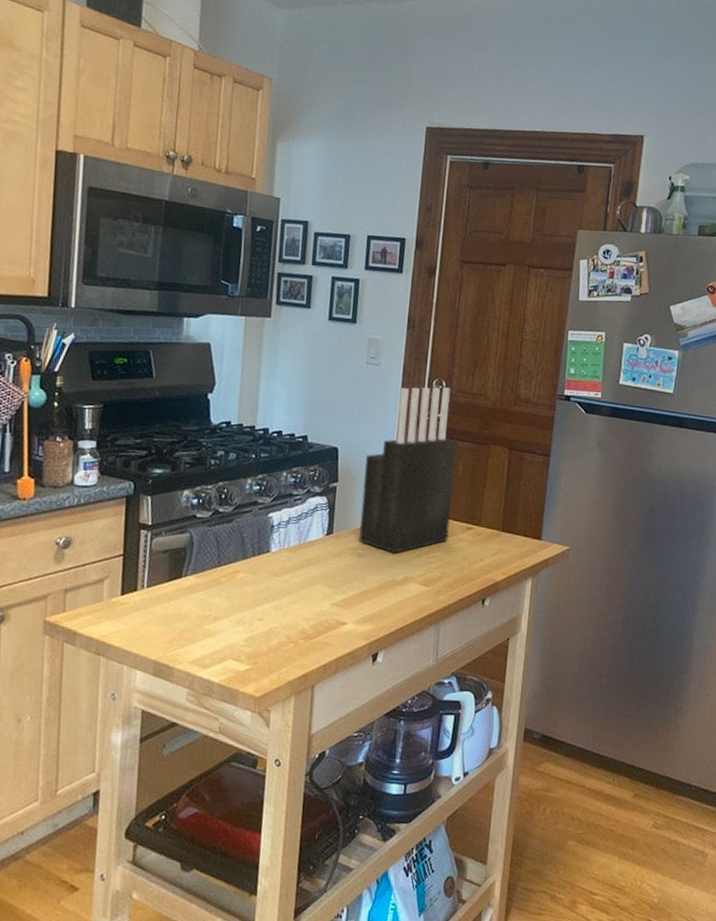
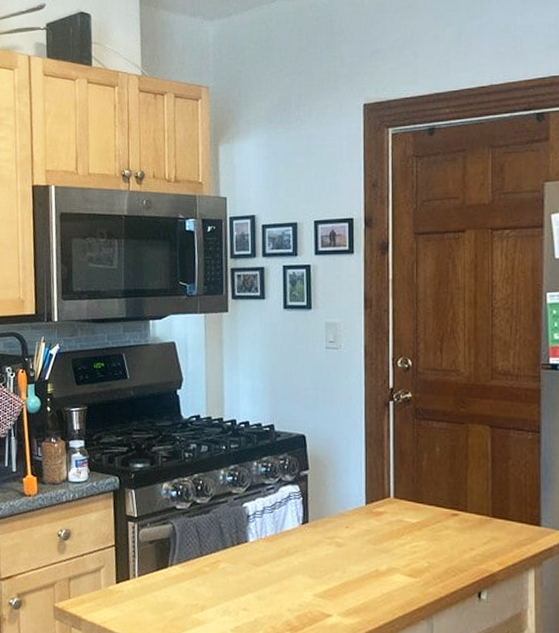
knife block: present [359,387,457,554] -> none [334,366,432,543]

